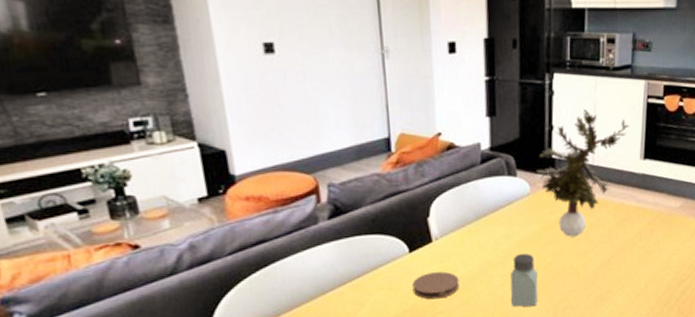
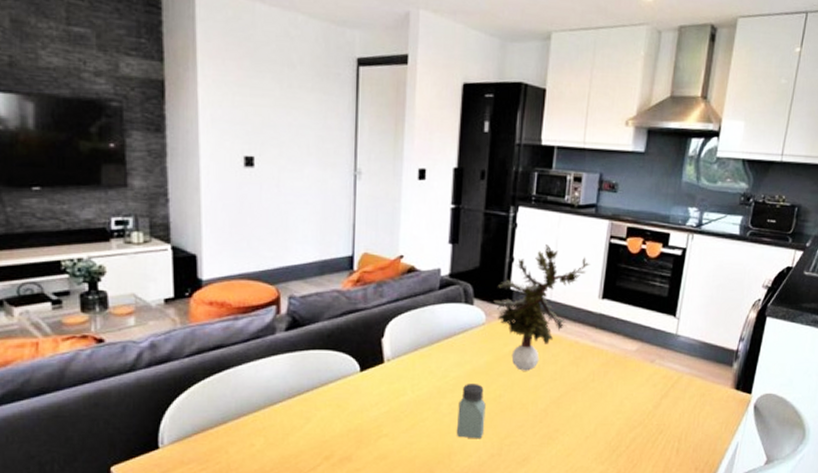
coaster: present [412,271,460,300] -> none [359,394,407,421]

